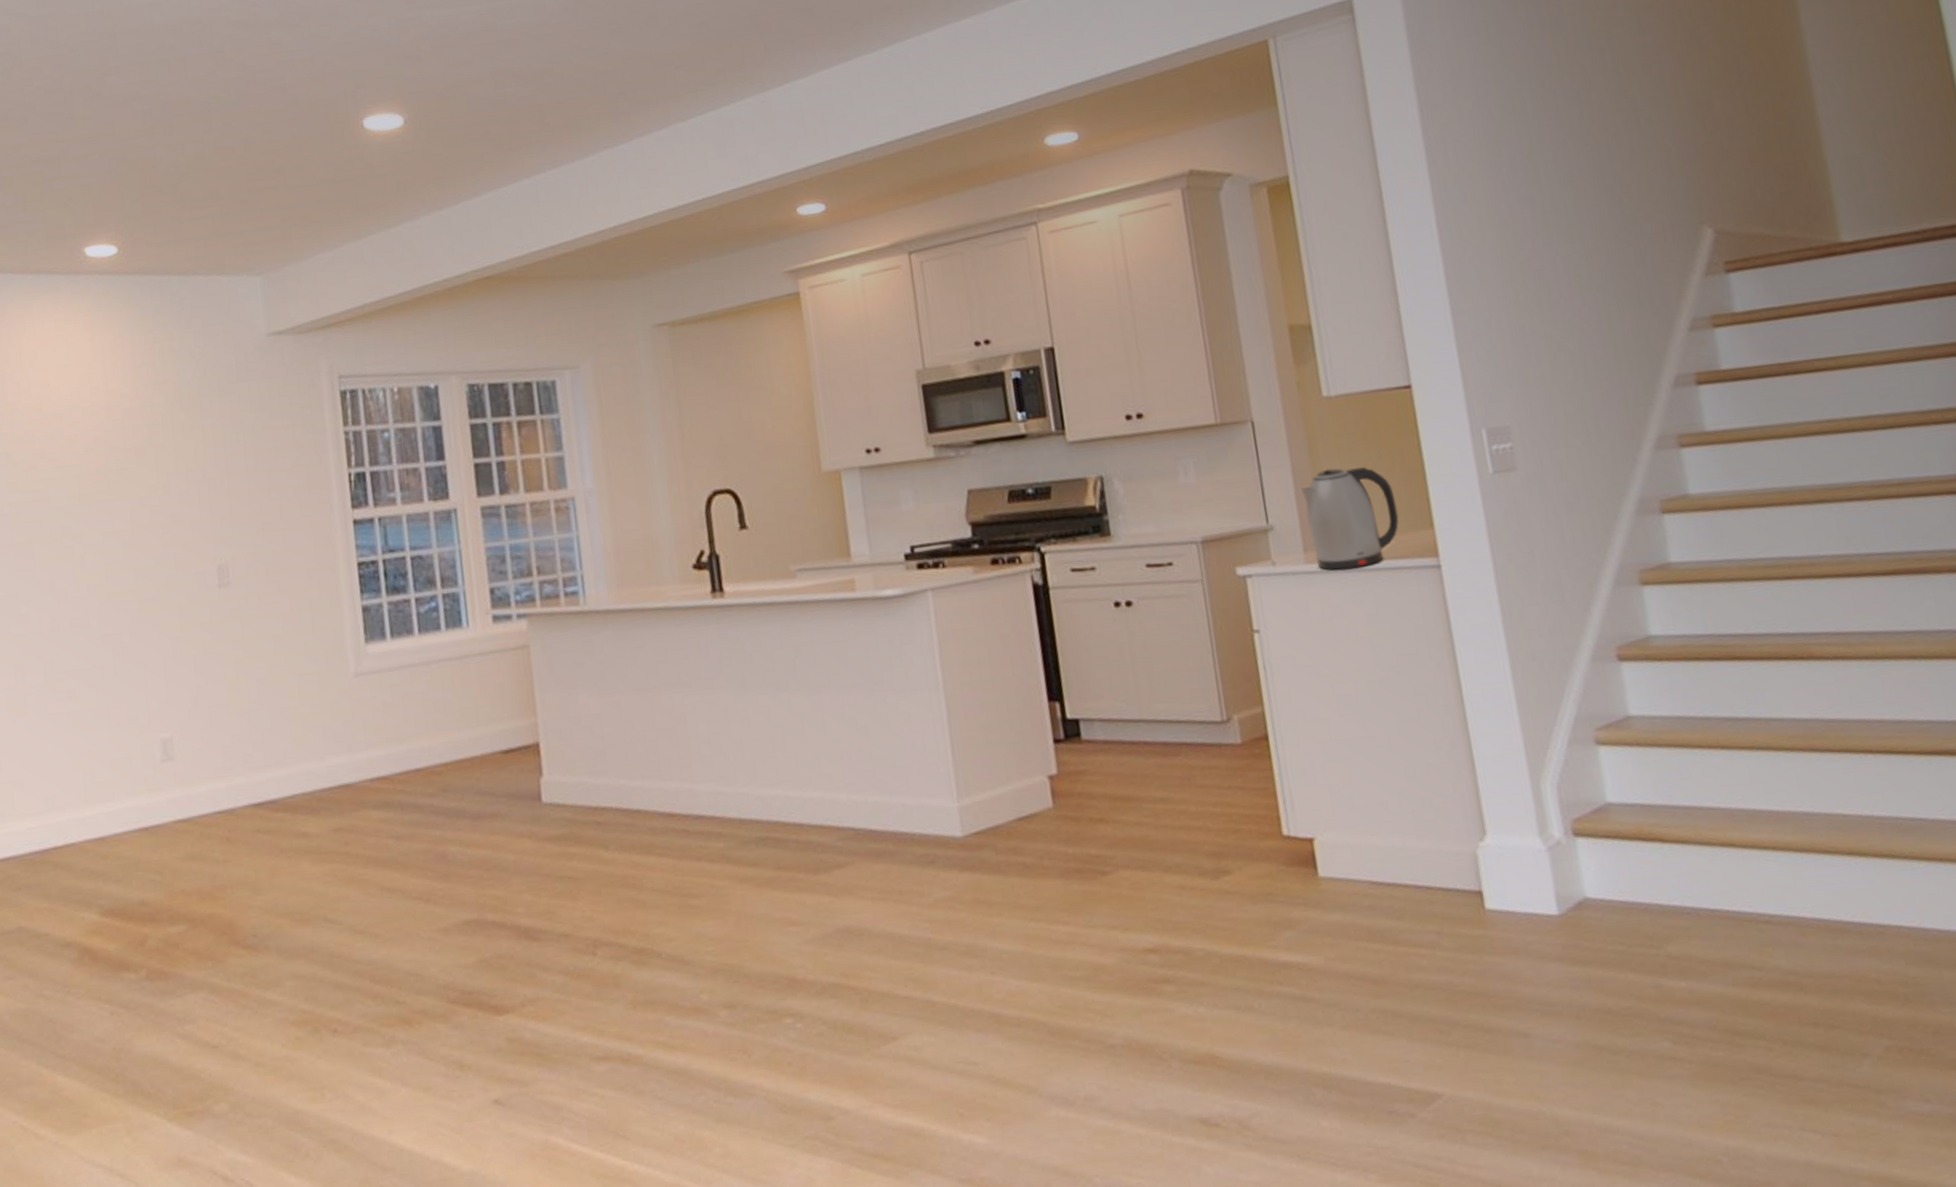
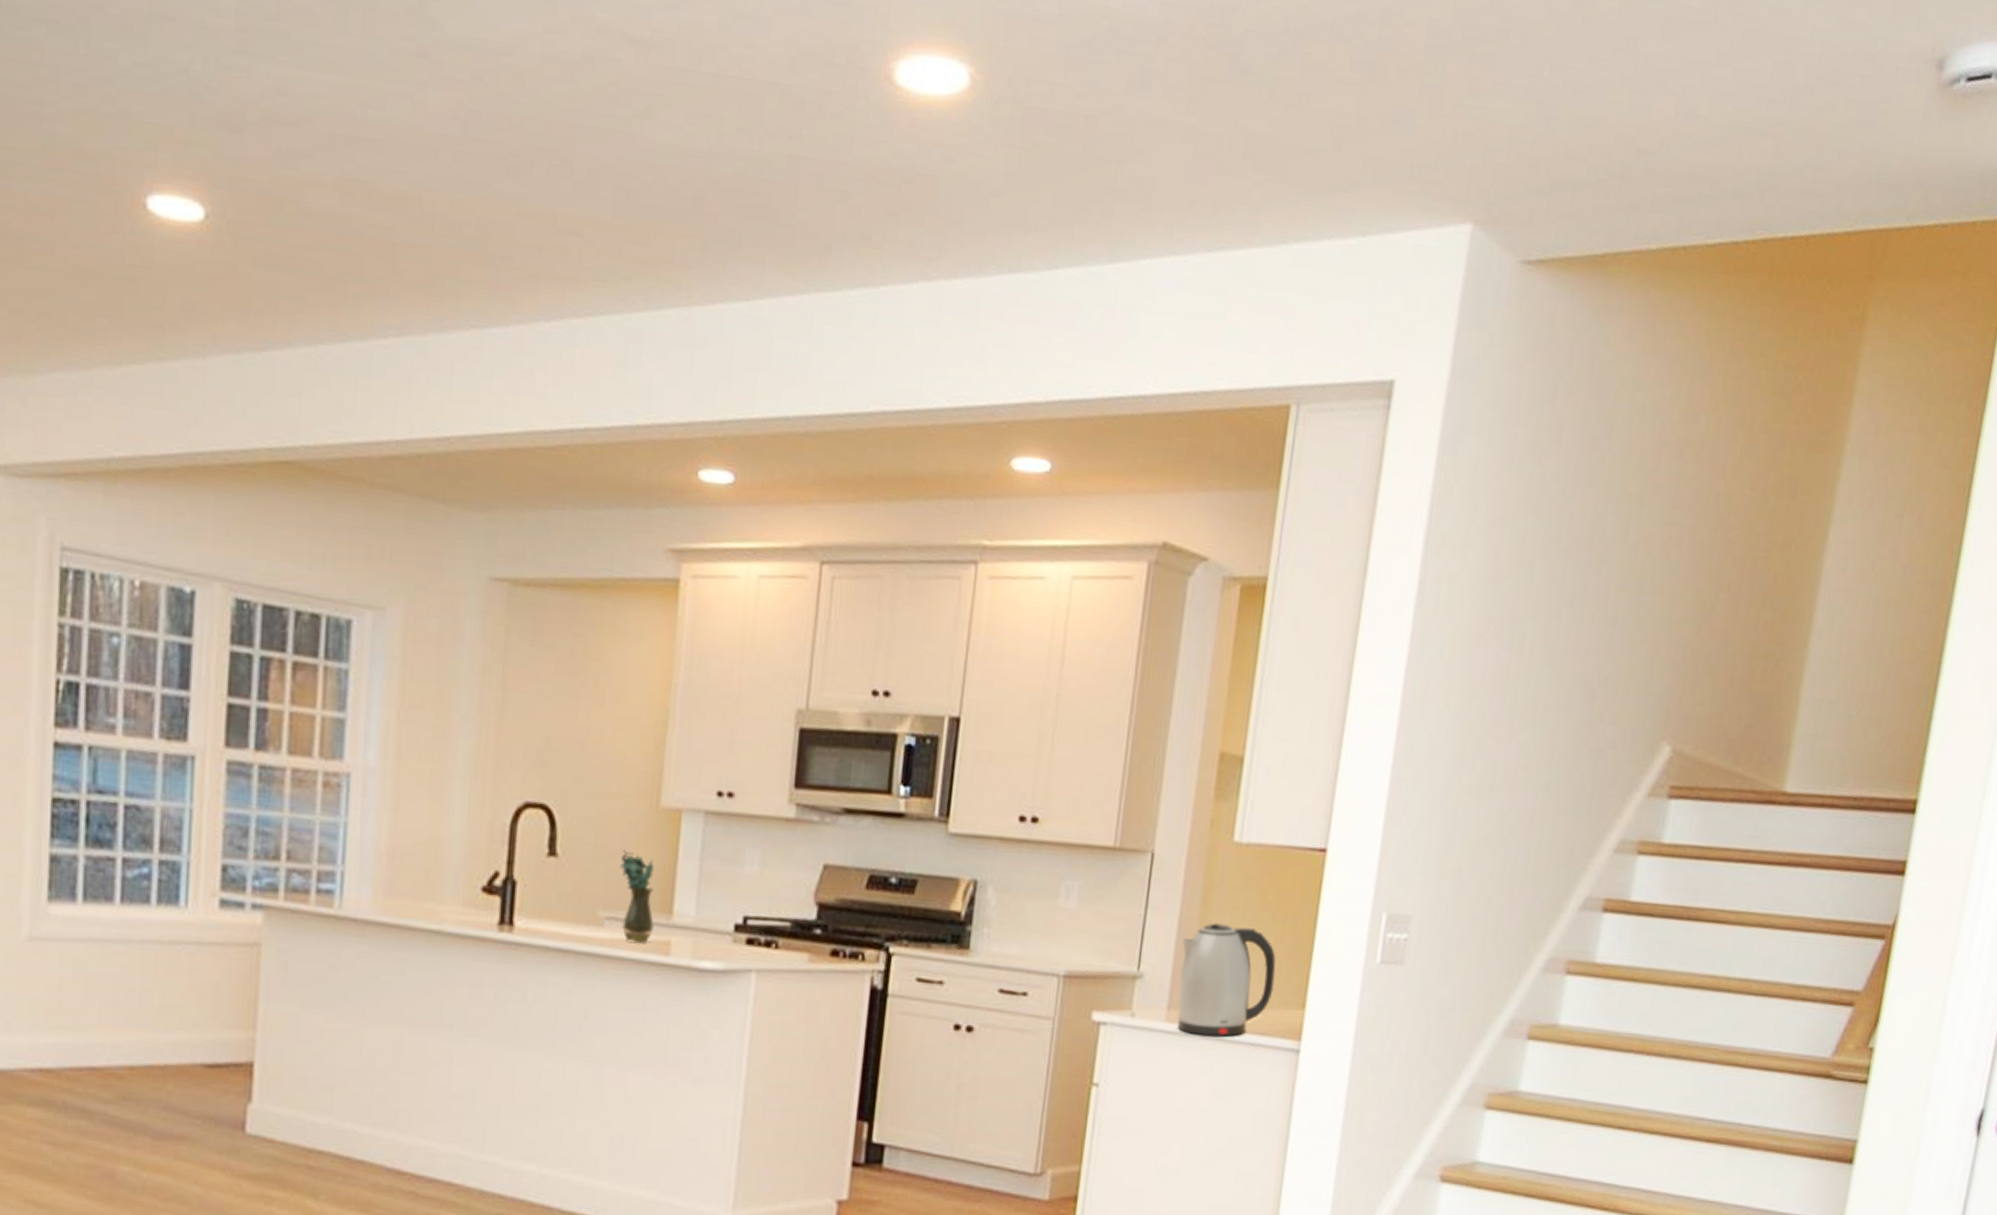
vase: none [799,512,838,588] -> present [620,850,655,945]

